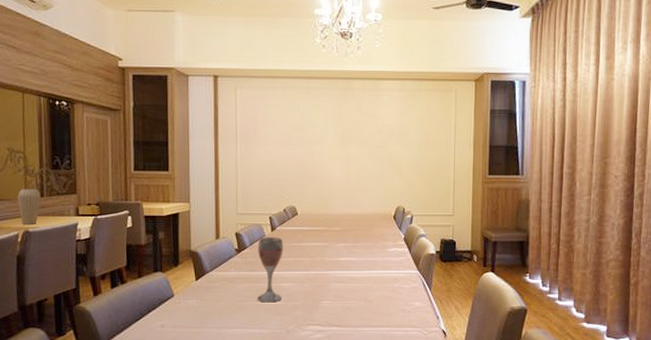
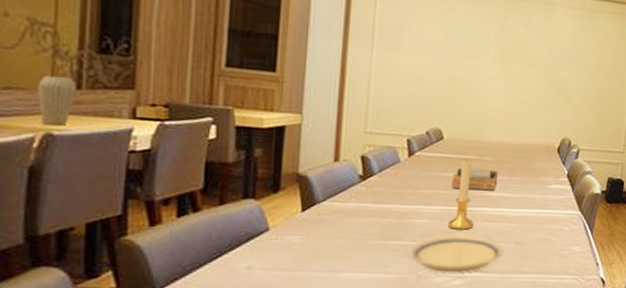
cup: present [257,237,283,303] -> none [383,163,423,242]
plate: none [280,296,354,327] -> present [411,236,502,272]
candle holder: none [307,229,328,291] -> present [448,158,474,230]
napkin holder: none [307,237,345,256] -> present [451,168,499,191]

